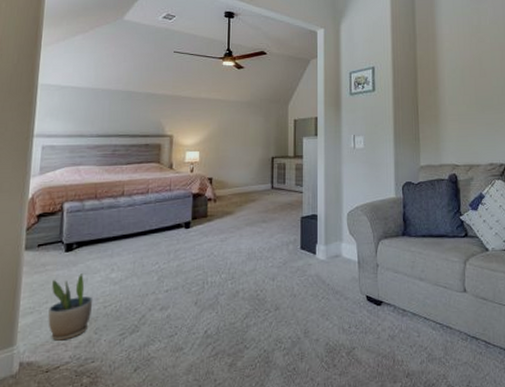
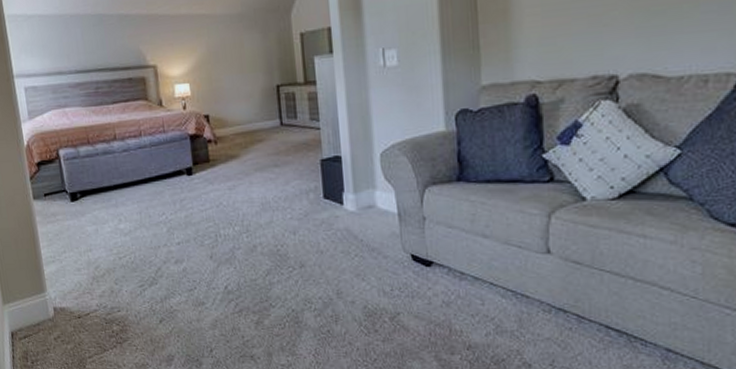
potted plant: present [48,273,93,341] -> none [65,224,109,289]

